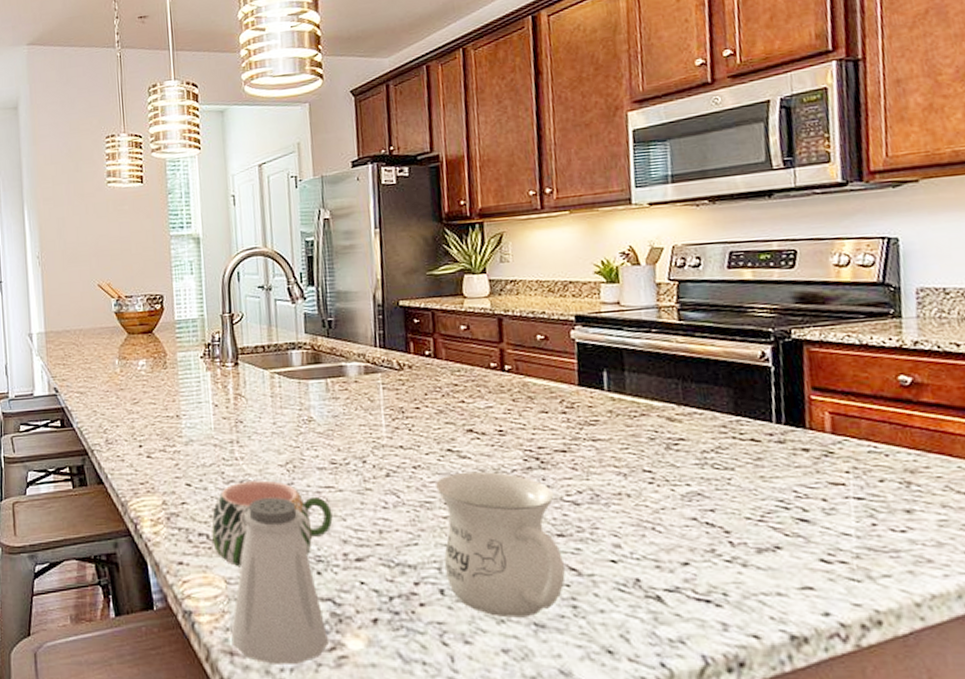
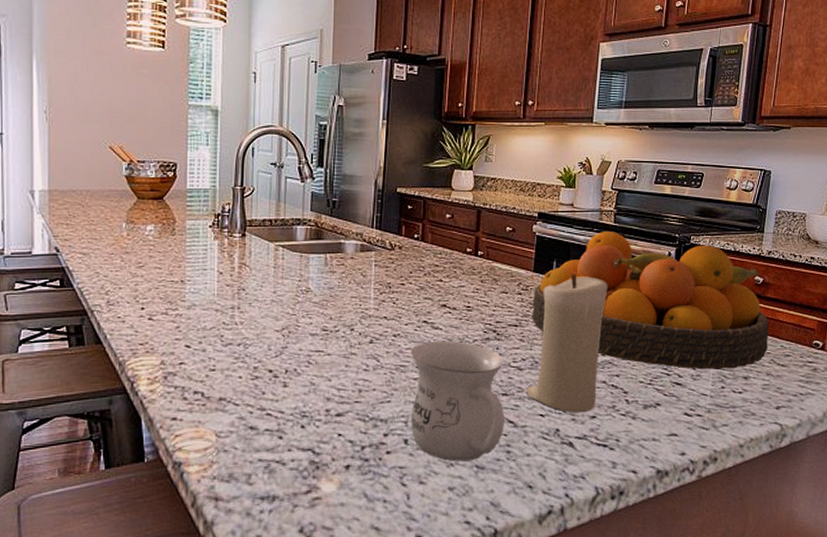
mug: present [211,480,333,567] -> none [207,344,319,422]
saltshaker: present [231,497,328,664] -> none [217,359,305,507]
fruit bowl: none [582,331,937,501] -> present [532,231,769,370]
candle: none [588,385,687,559] -> present [526,274,608,413]

